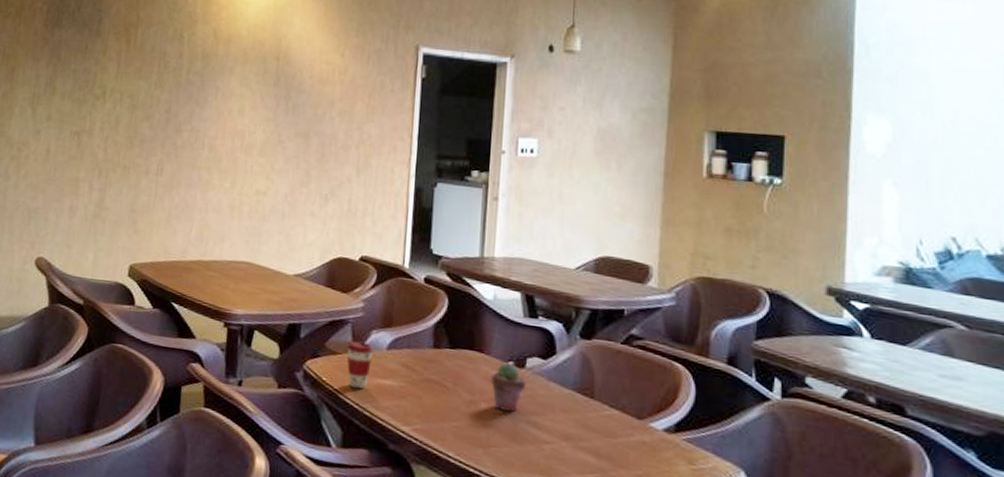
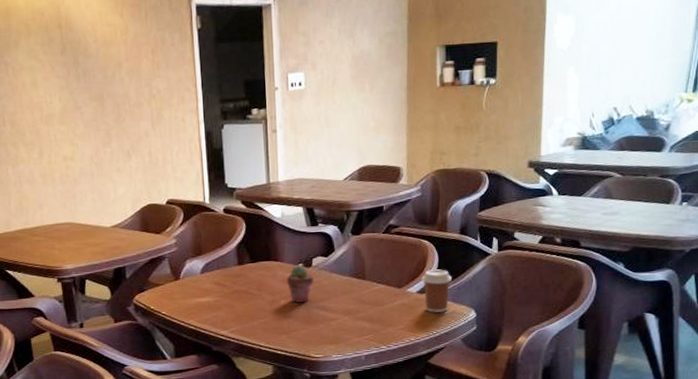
coffee cup: present [347,340,374,389] -> none [167,271,190,310]
coffee cup: none [670,403,713,466] -> present [421,269,452,313]

